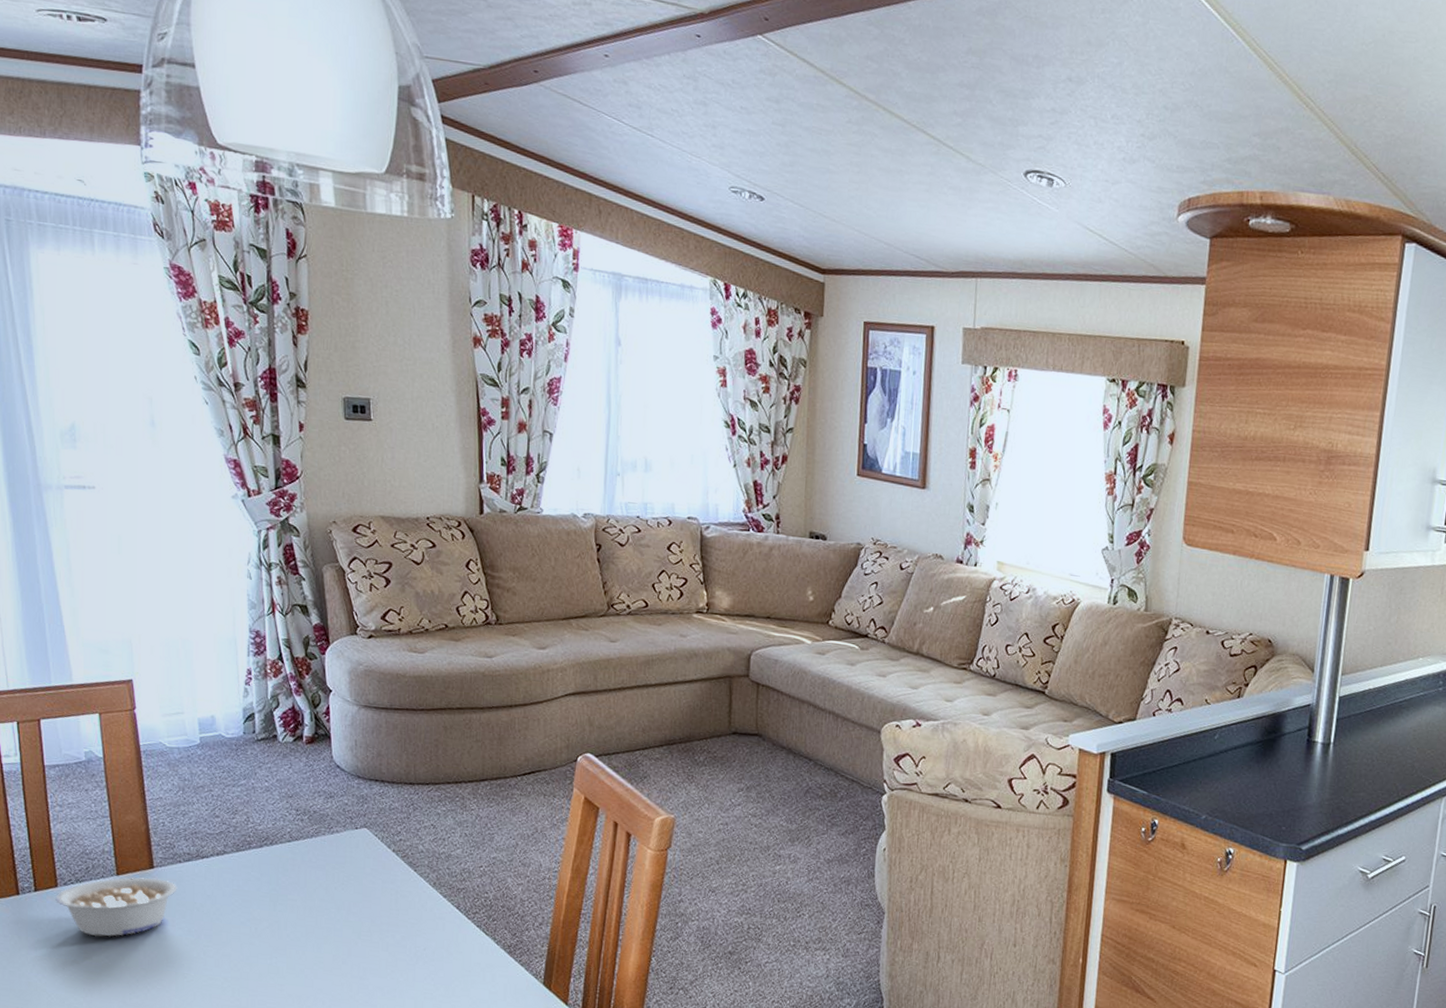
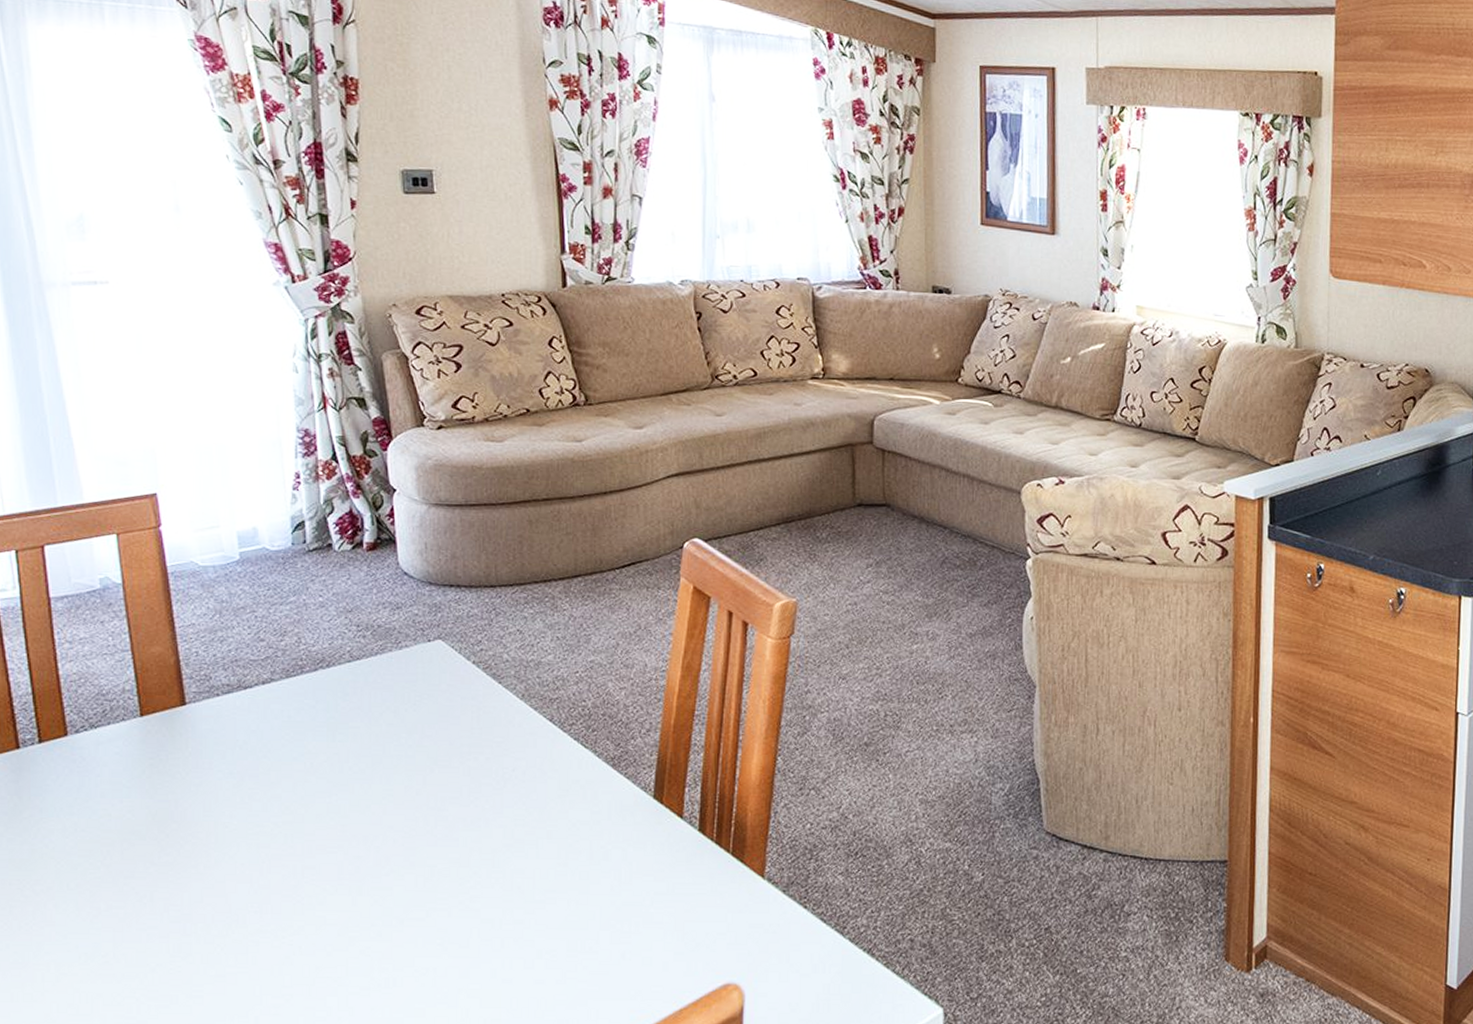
legume: present [55,877,177,937] -> none [65,716,215,789]

